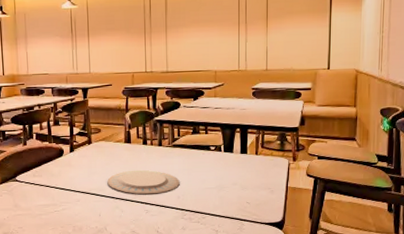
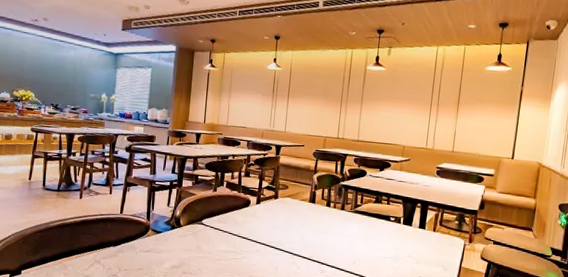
plate: present [107,170,180,195] -> none [288,229,357,256]

